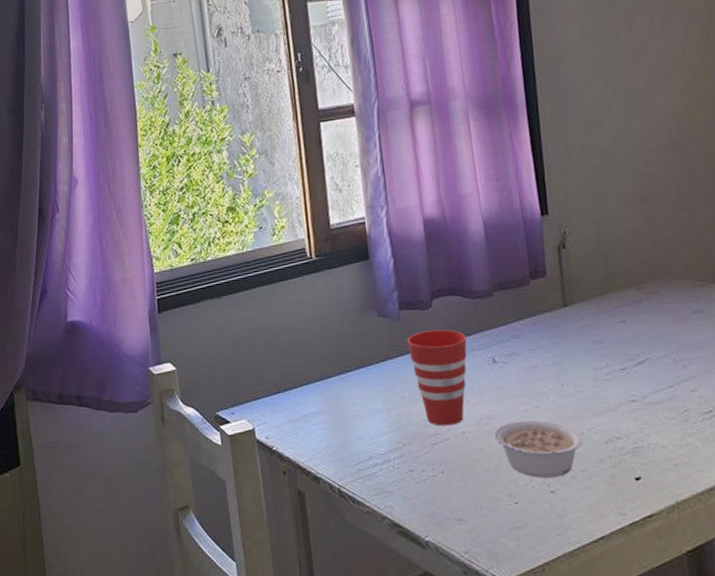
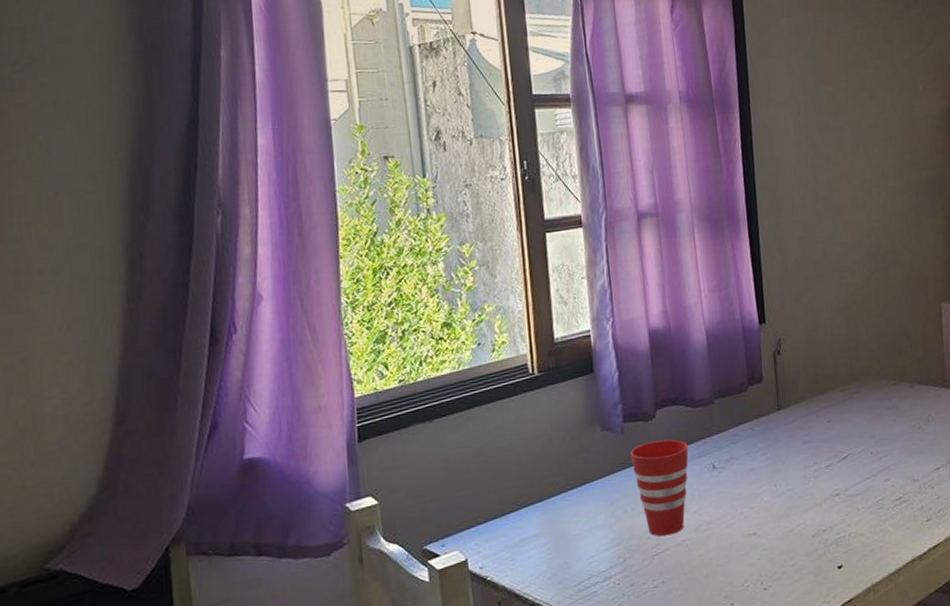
legume: present [494,420,583,478] -> none [713,521,793,577]

